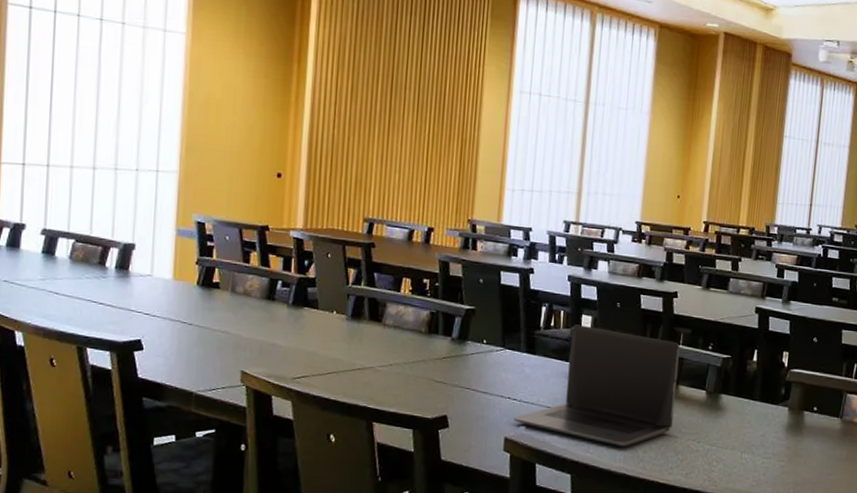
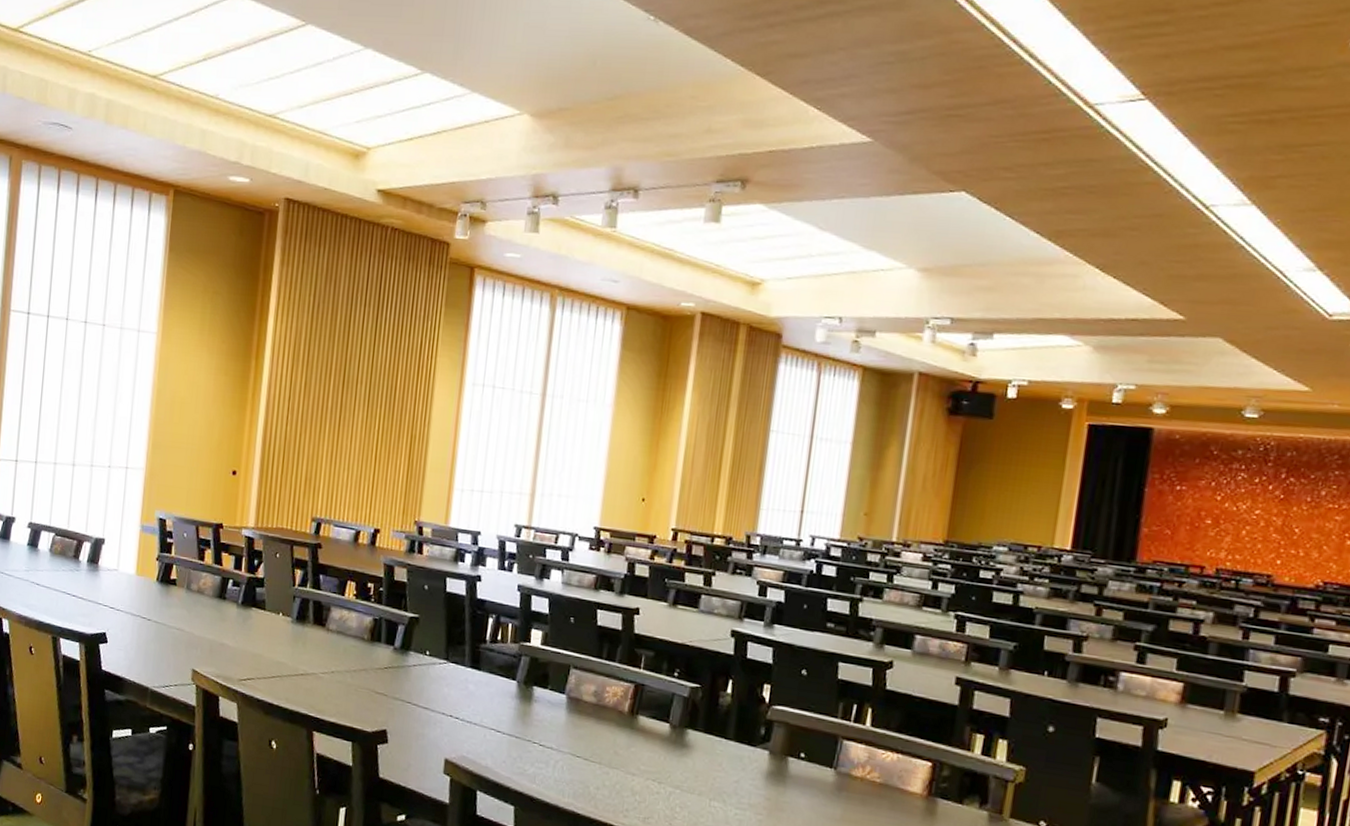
laptop computer: present [513,324,680,448] -> none [454,639,641,782]

